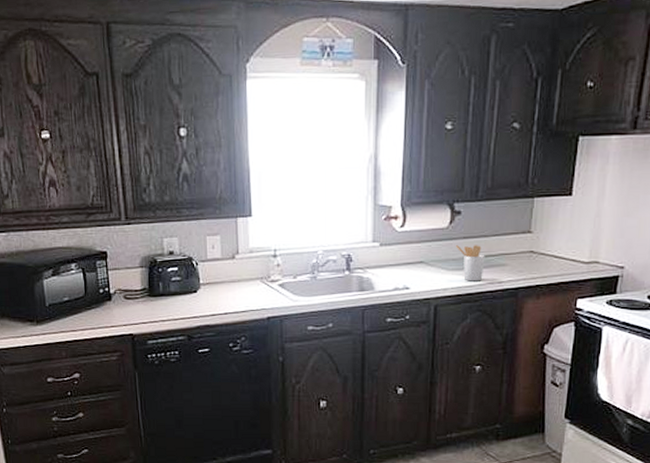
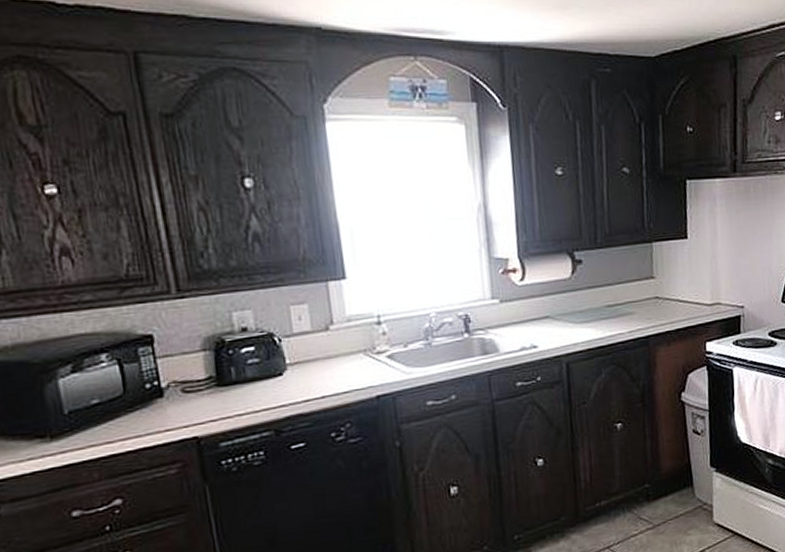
utensil holder: present [455,245,485,281] -> none [580,294,613,334]

